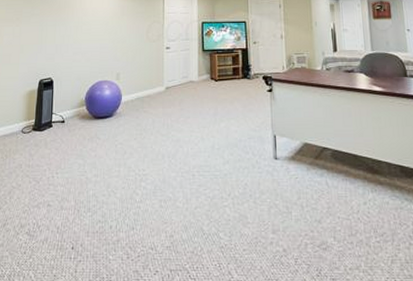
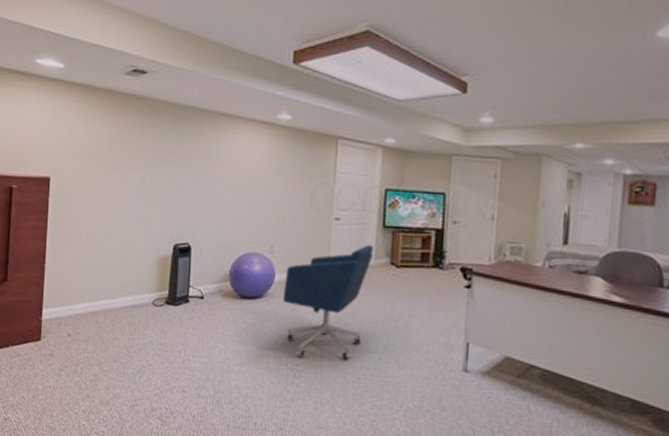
office chair: none [129,65,197,163] -> present [282,244,373,360]

